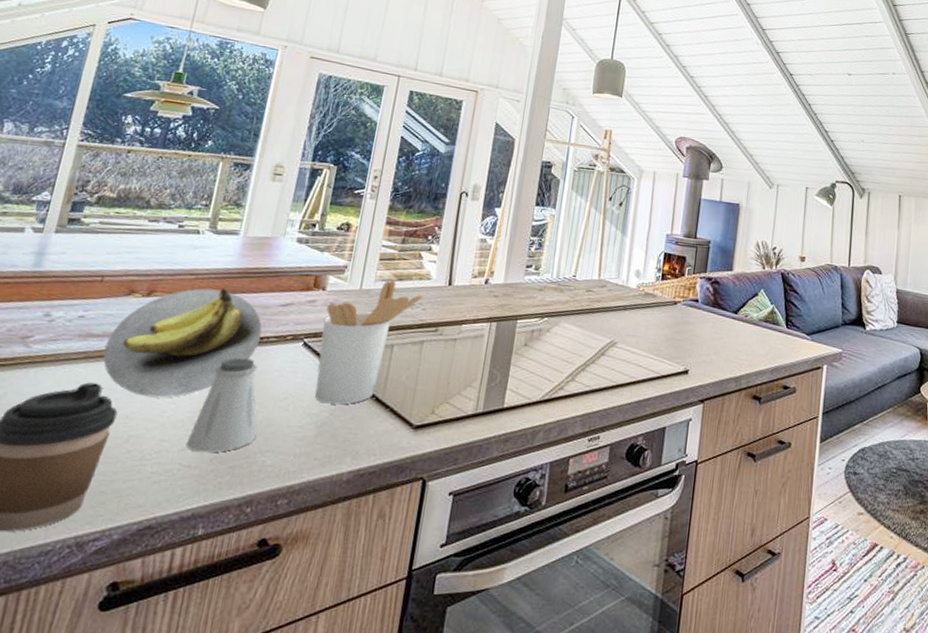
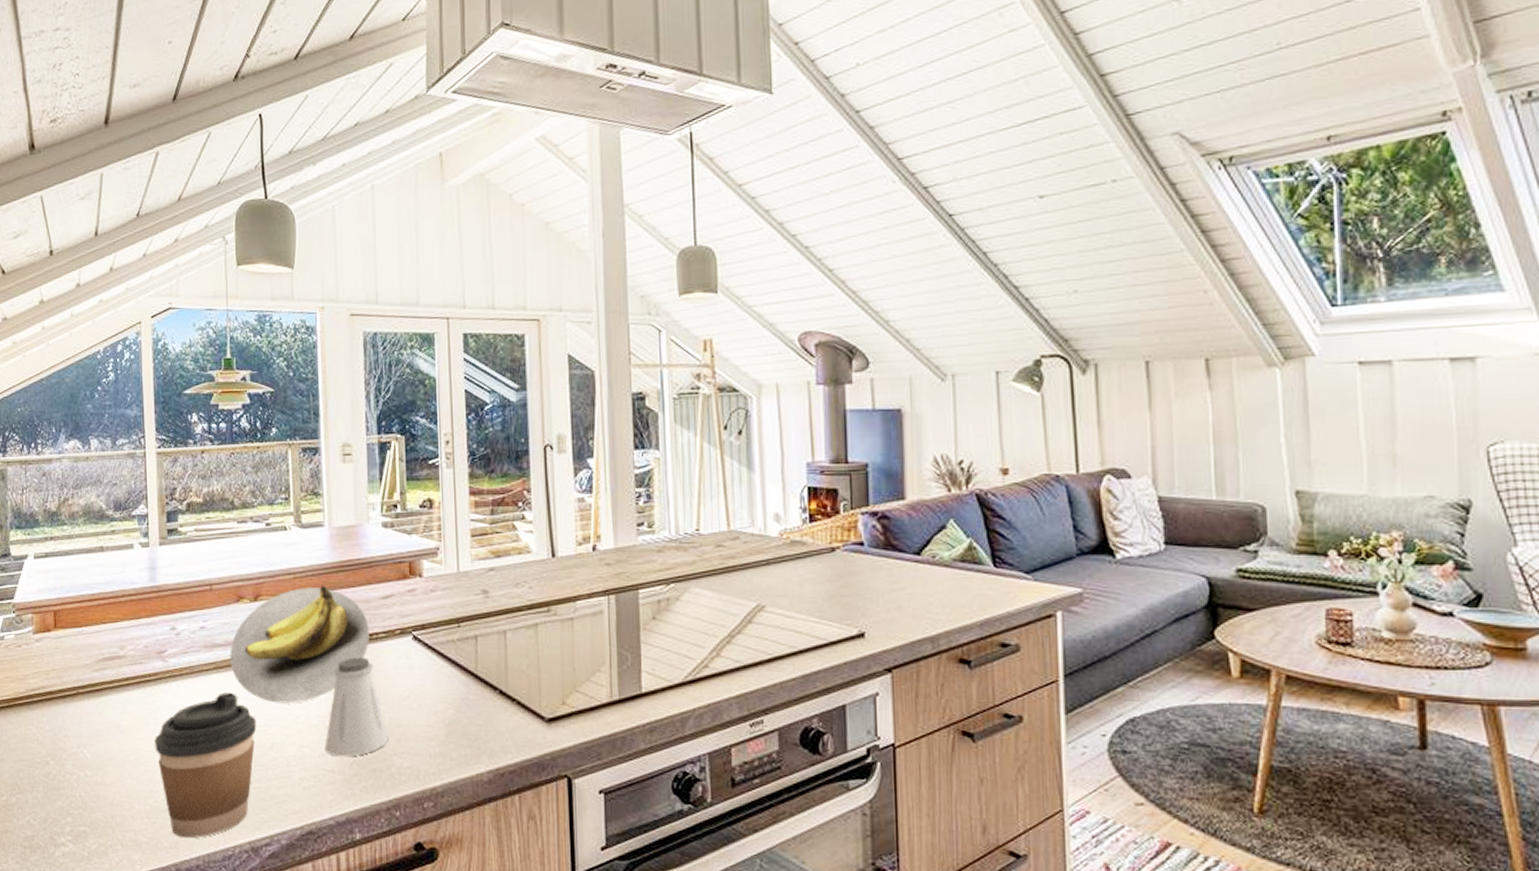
utensil holder: present [315,280,424,405] -> none [427,557,527,700]

